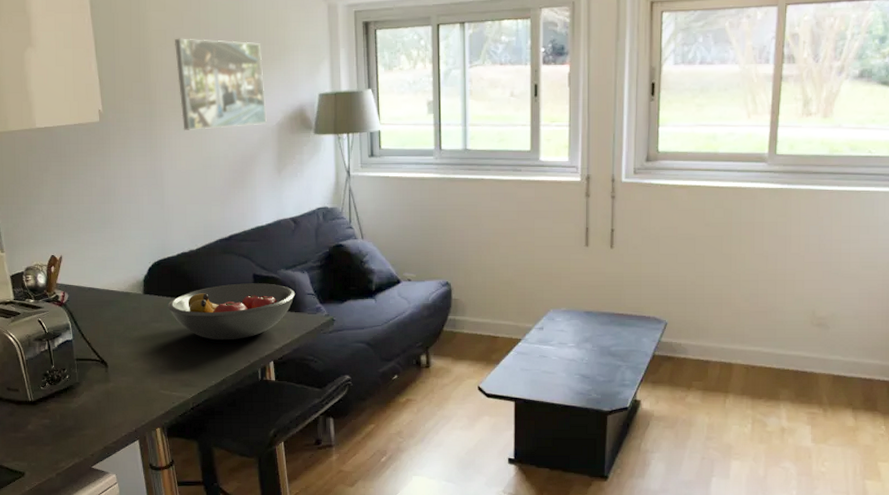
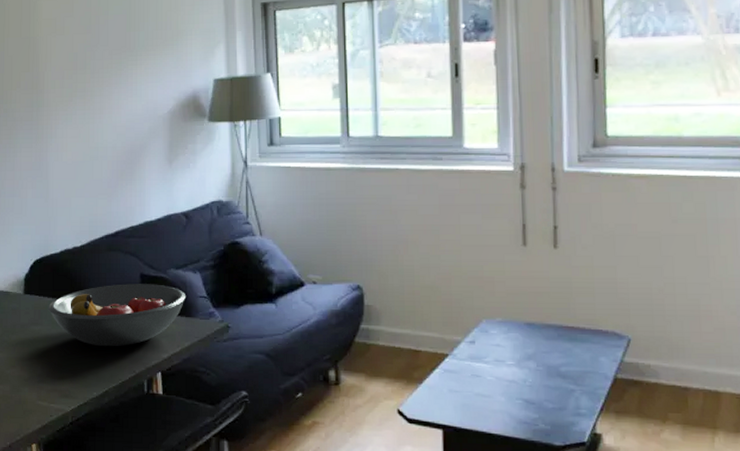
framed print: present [175,38,267,130] -> none [65,26,158,120]

